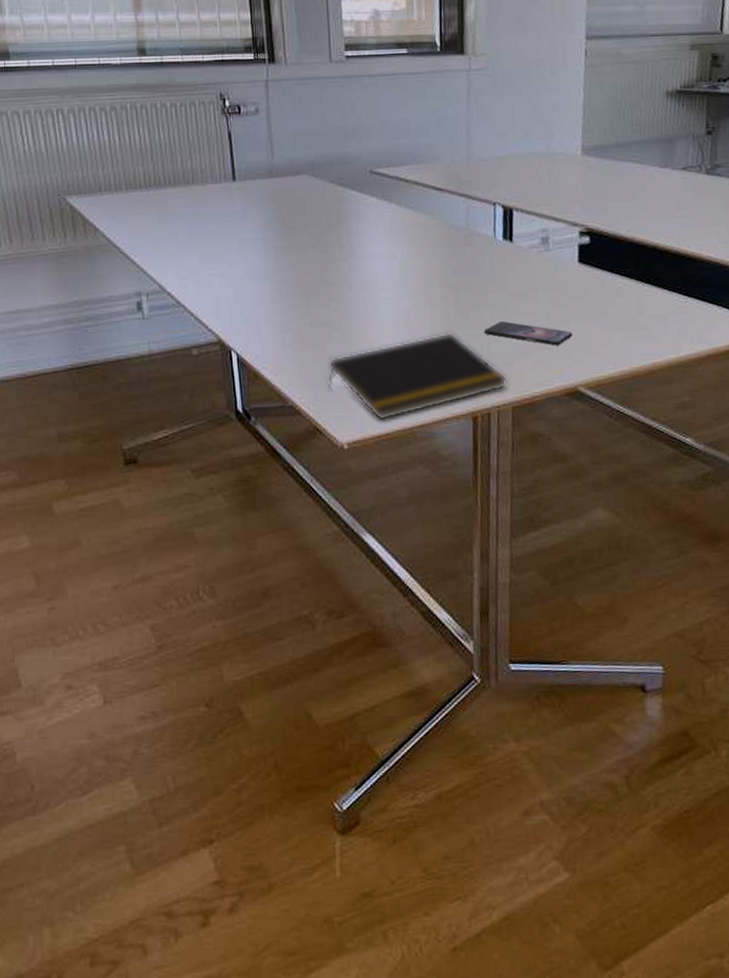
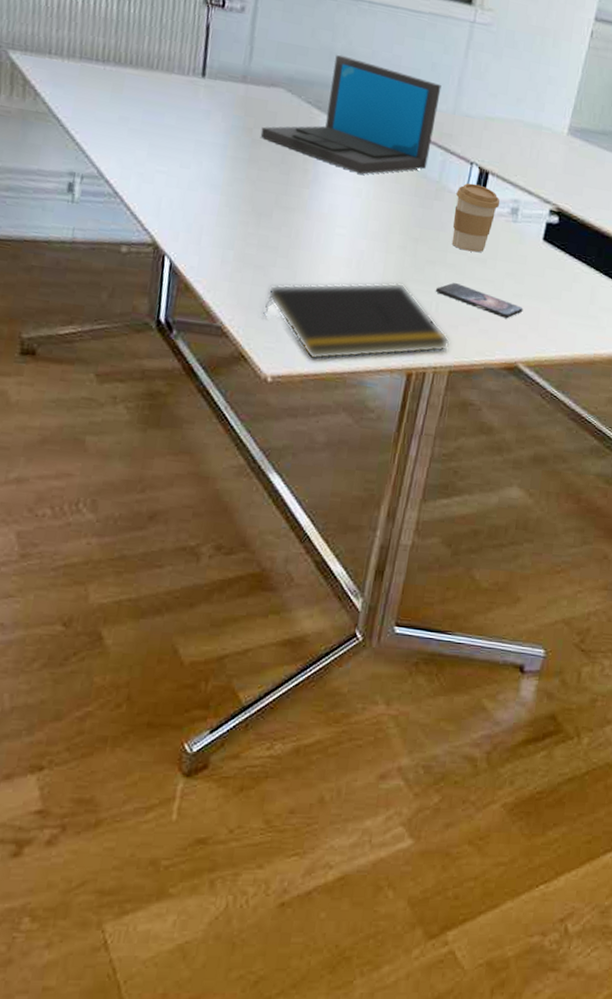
laptop: none [294,131,453,237] -> present [260,54,442,175]
coffee cup: none [485,222,530,289] -> present [451,183,500,253]

